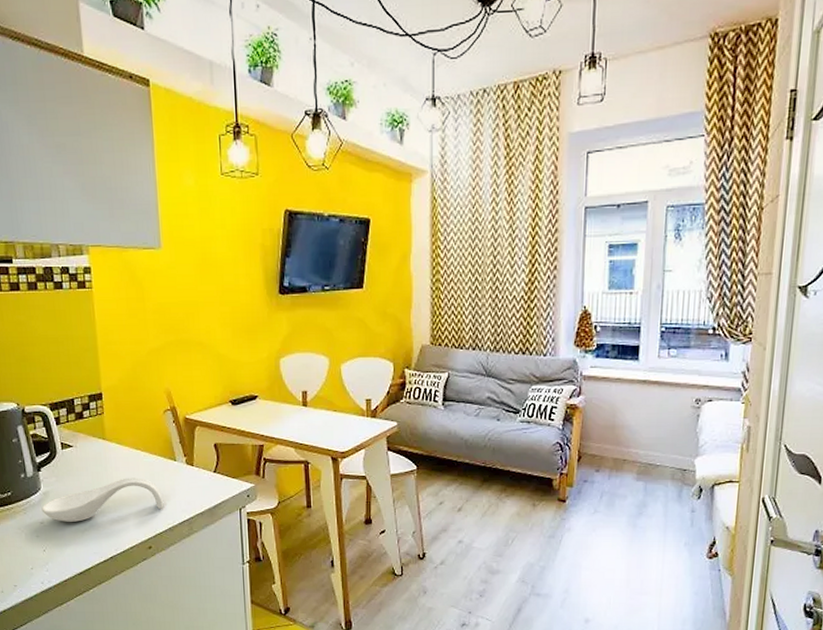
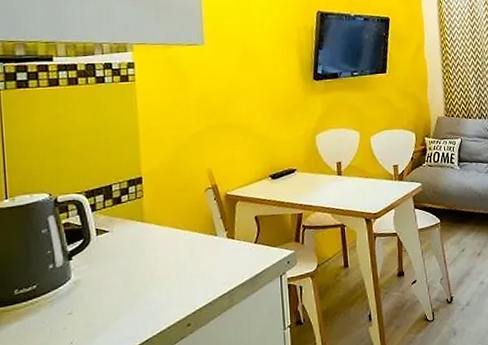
spoon rest: present [41,478,164,522] -> none [71,256,204,310]

